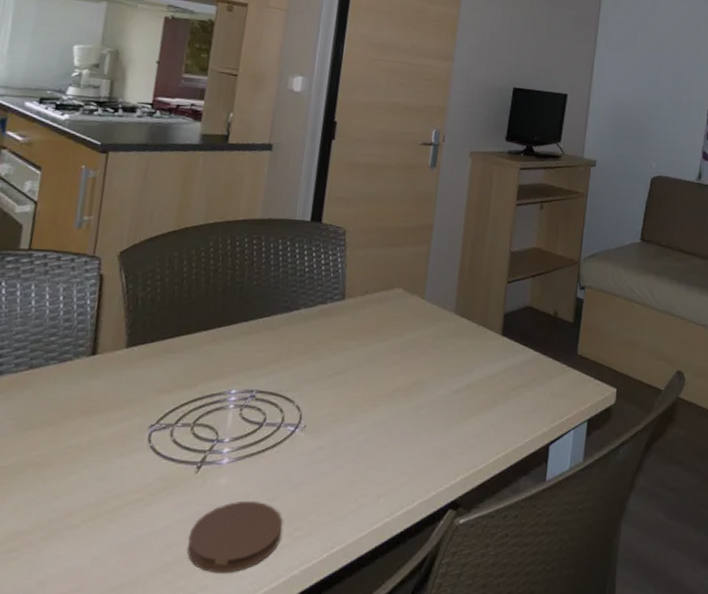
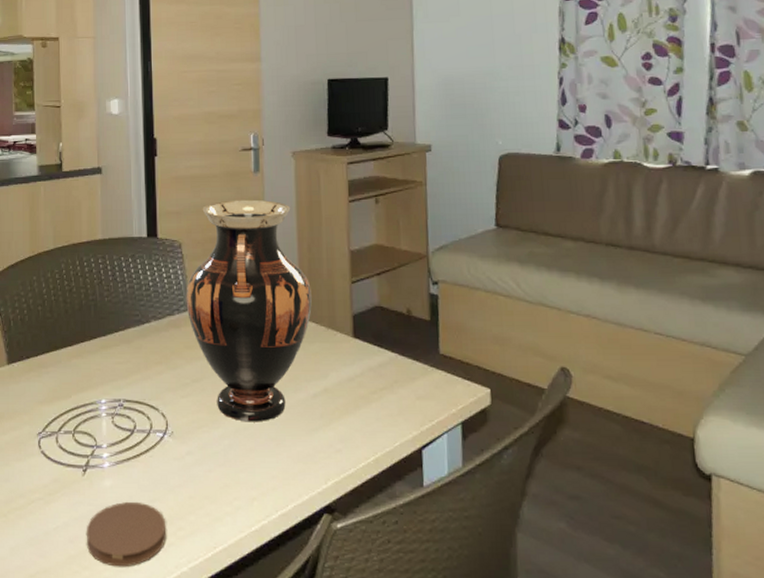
vase: none [341,192,469,417] -> present [186,199,312,422]

